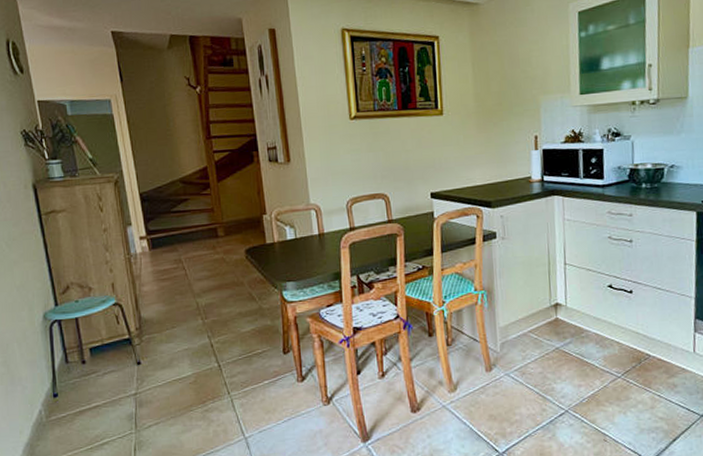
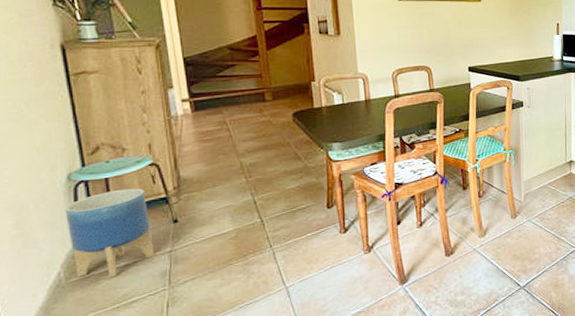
planter: none [43,328,121,418] -> present [65,188,154,278]

